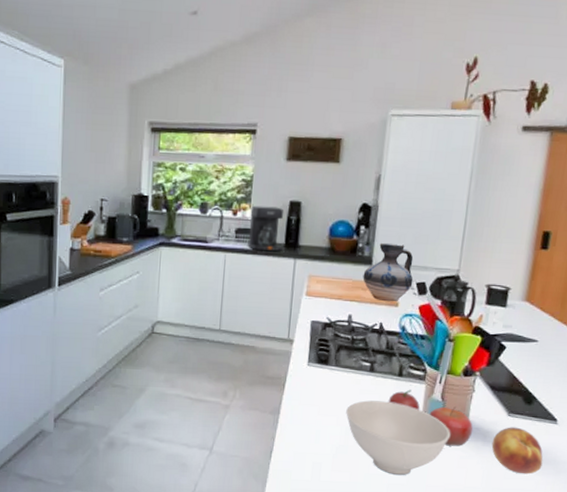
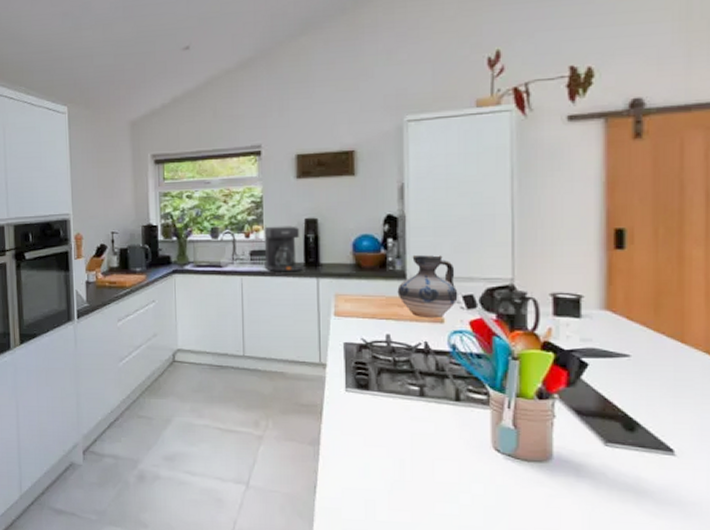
bowl: present [346,400,451,475] -> none [397,429,532,516]
fruit: present [388,389,420,411] -> none [447,416,488,441]
fruit: present [429,407,474,446] -> none [501,435,561,483]
fruit: present [491,427,543,475] -> none [588,459,663,518]

